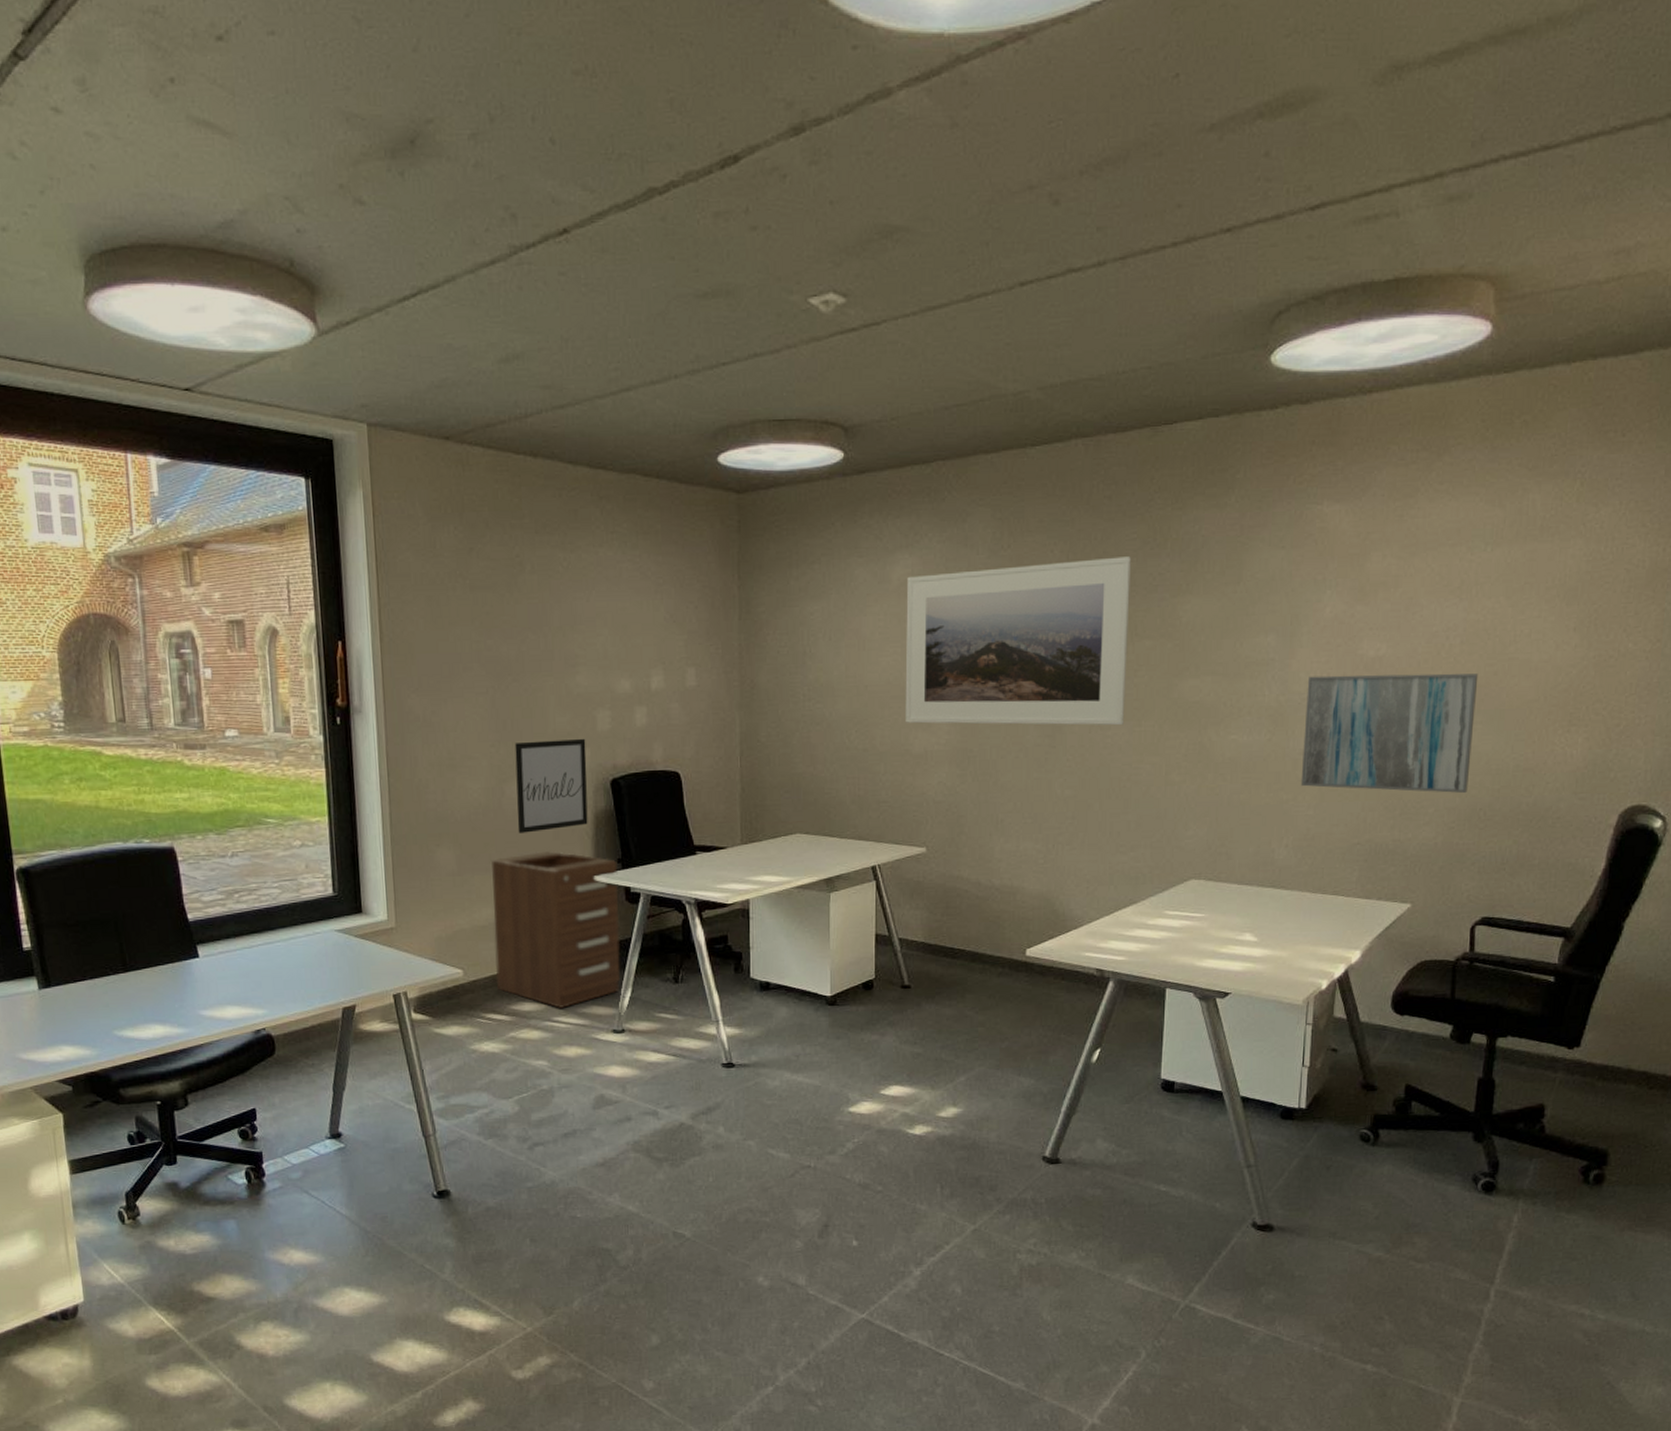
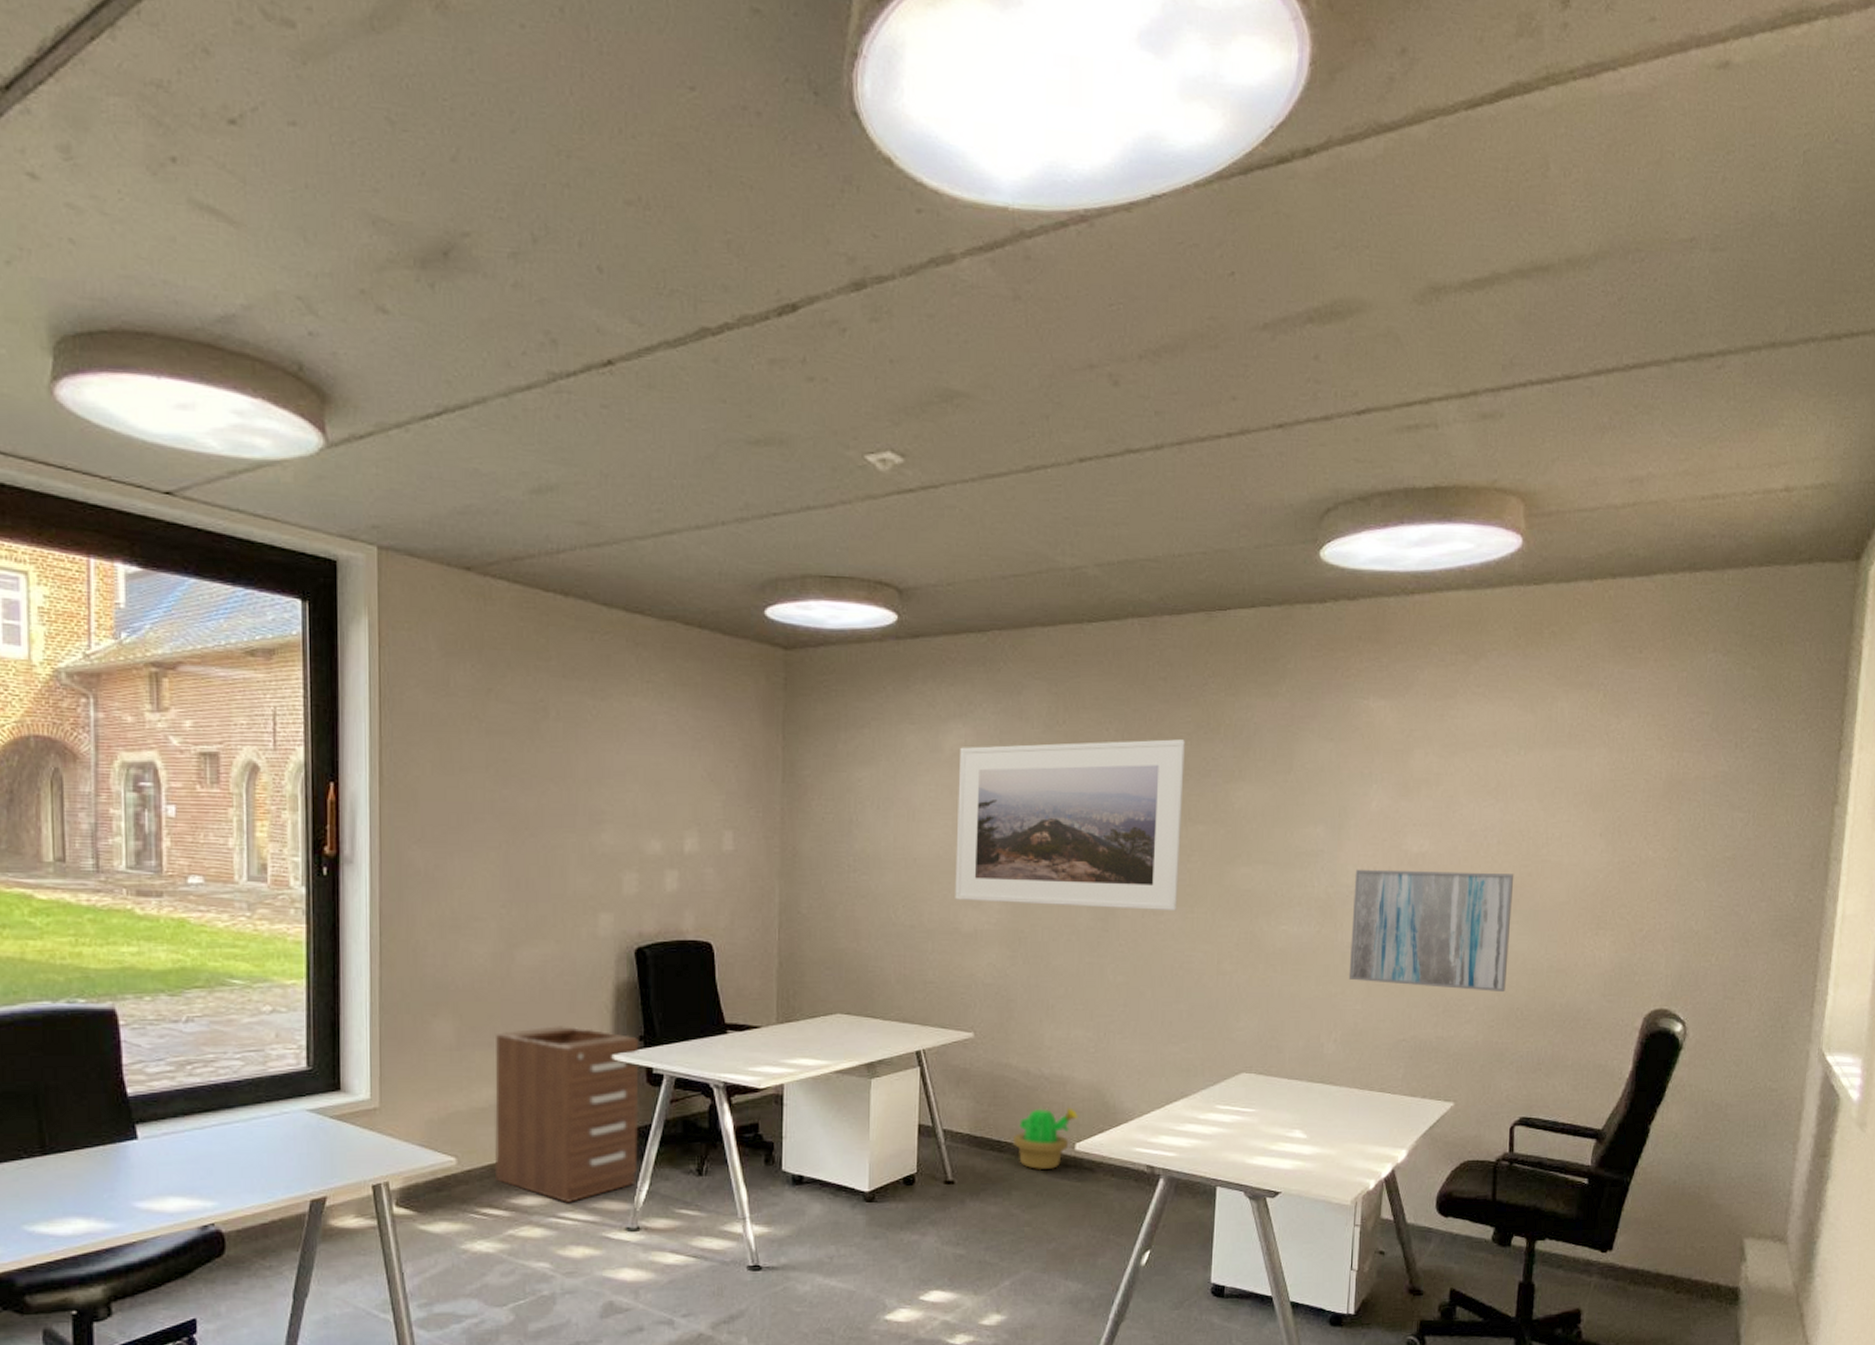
wall art: present [514,738,588,833] -> none [527,902,609,1004]
decorative plant: none [965,913,1028,975] -> present [1012,1104,1078,1171]

